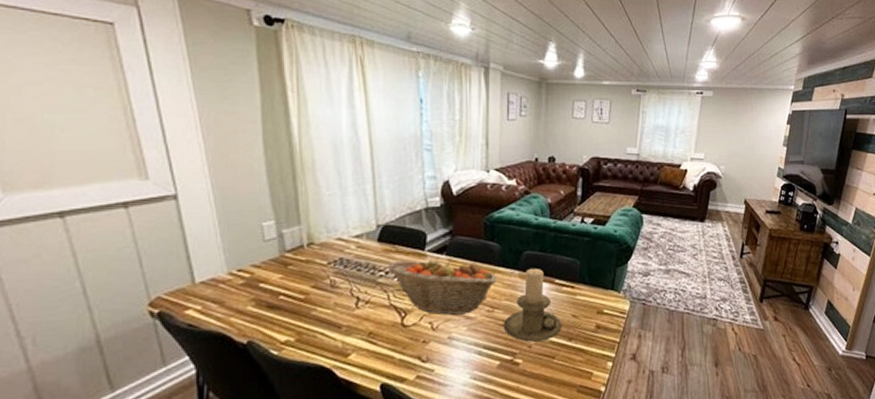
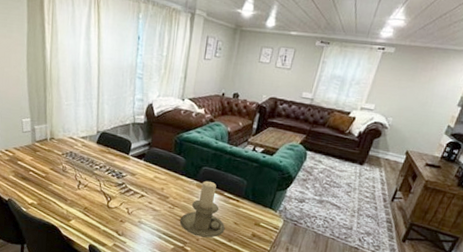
fruit basket: present [388,258,498,315] -> none [102,159,180,207]

